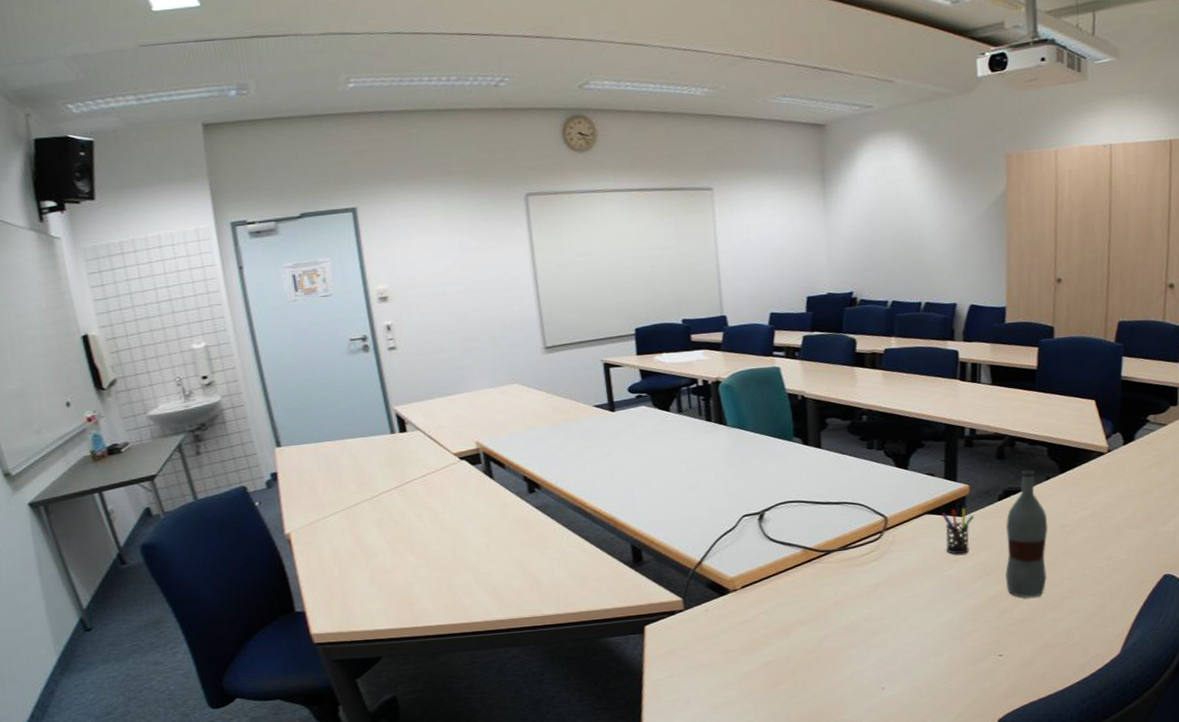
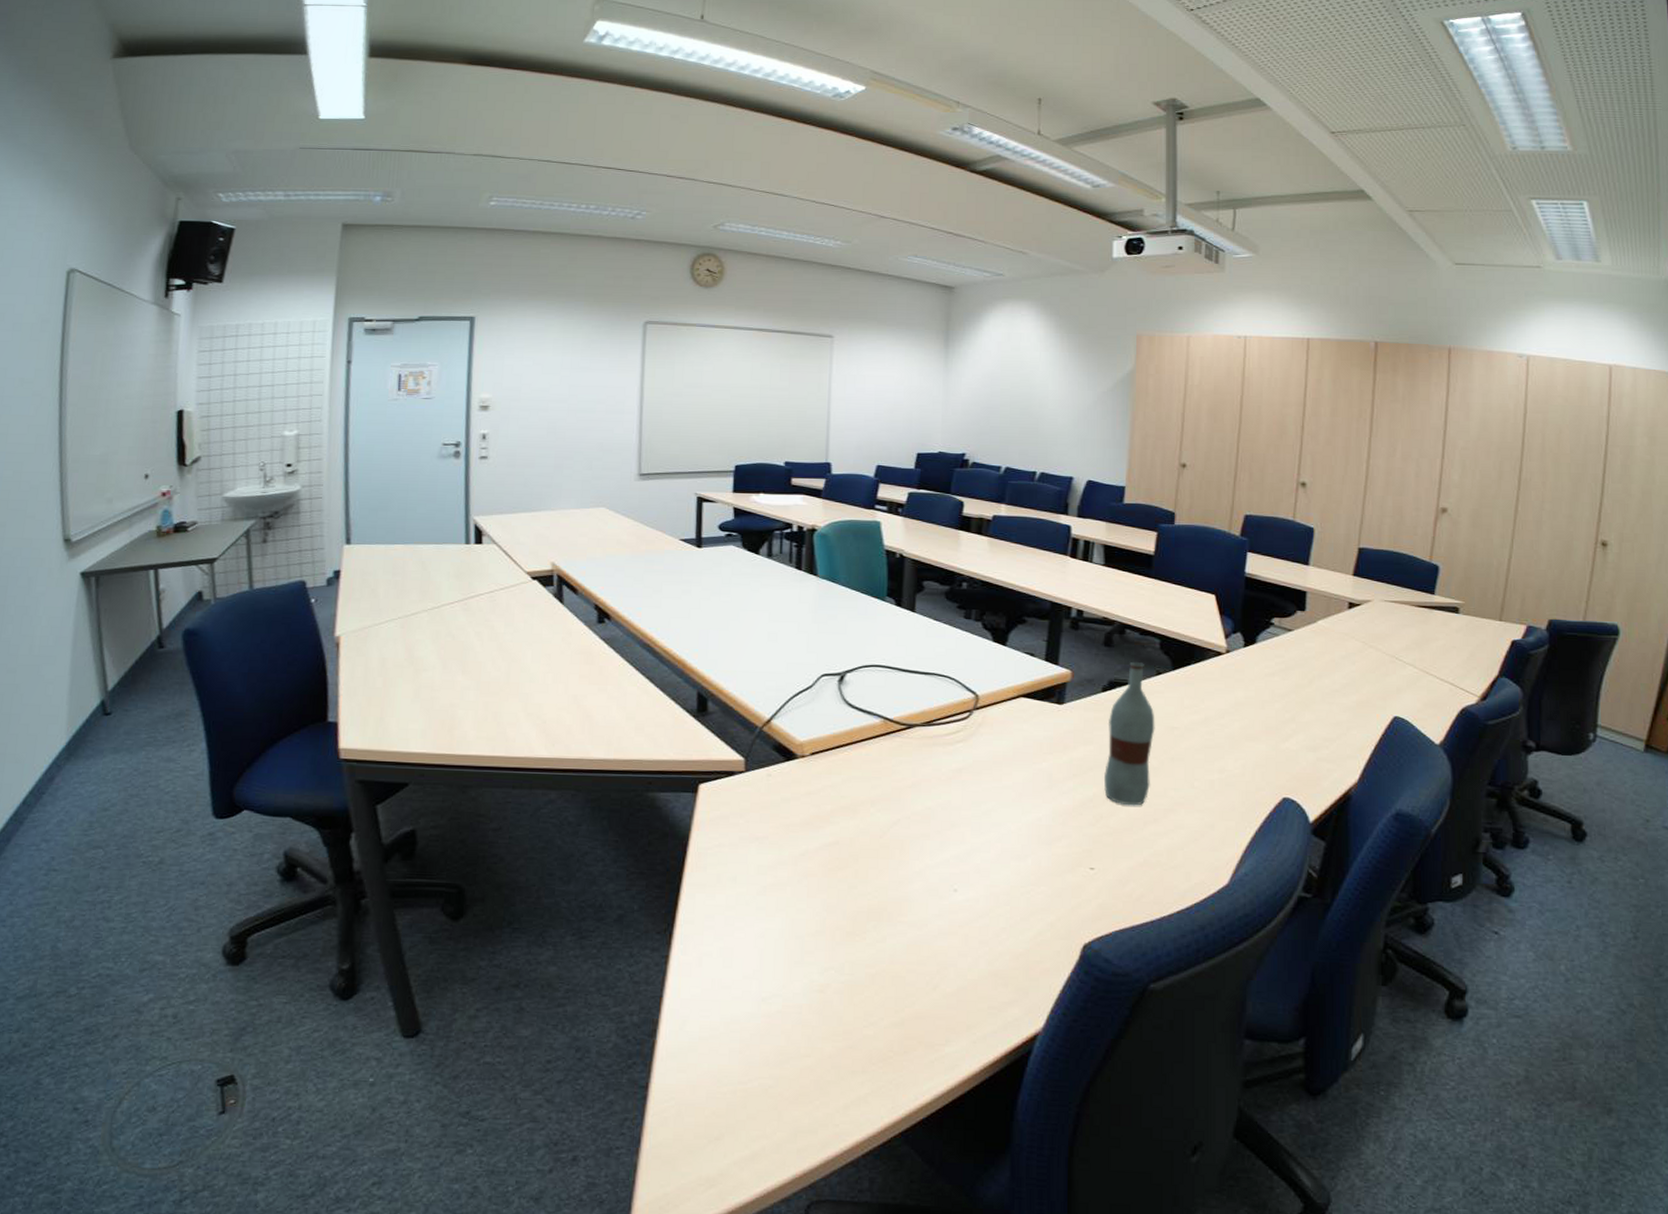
pen holder: present [942,508,975,555] -> none [1039,695,1075,747]

